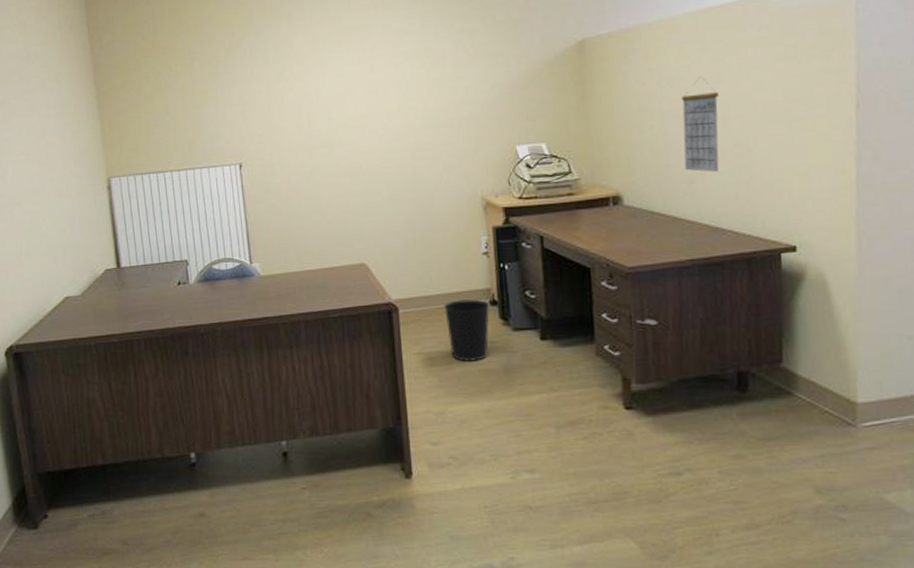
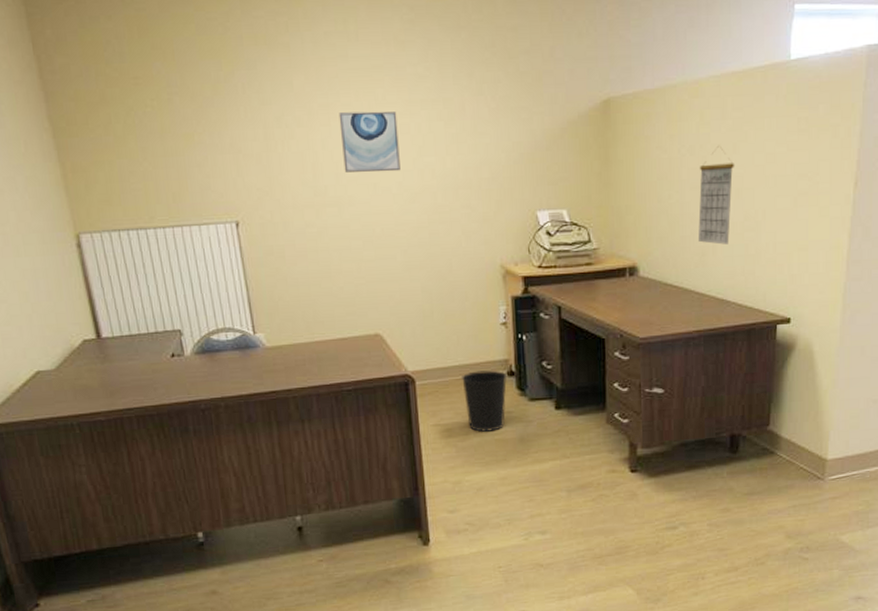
wall art: none [331,63,386,117] -> present [338,111,401,173]

